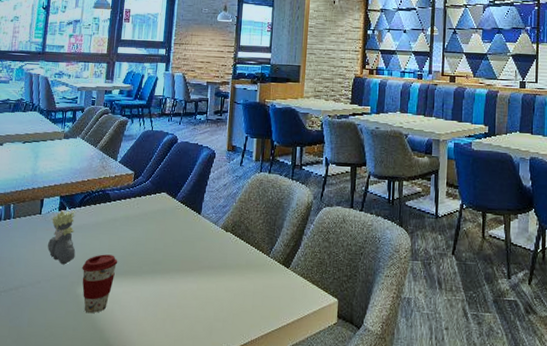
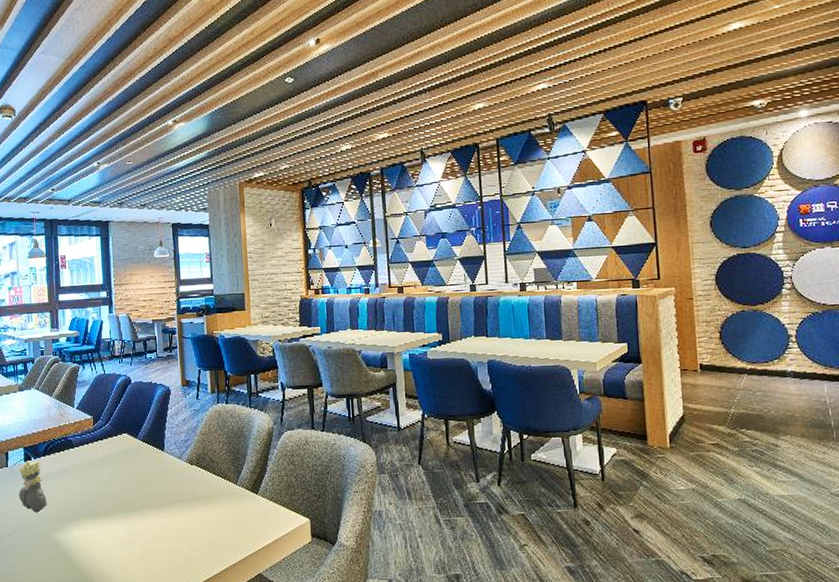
coffee cup: present [82,254,118,314] -> none [55,498,90,557]

